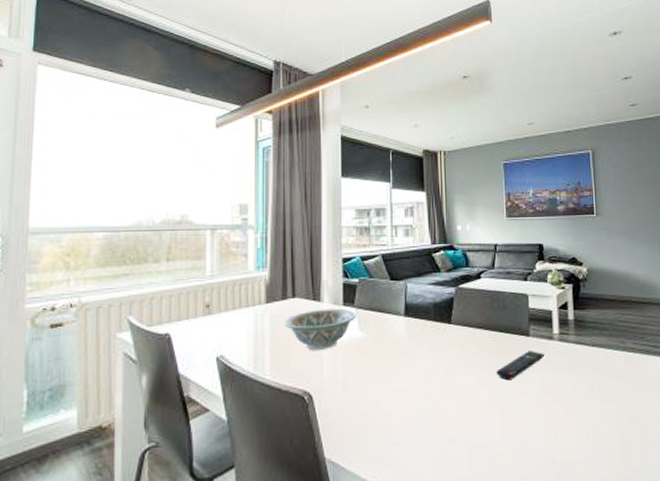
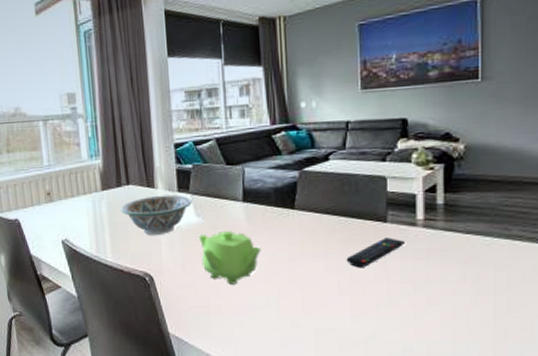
teapot: none [361,344,420,401] -> present [198,230,261,284]

